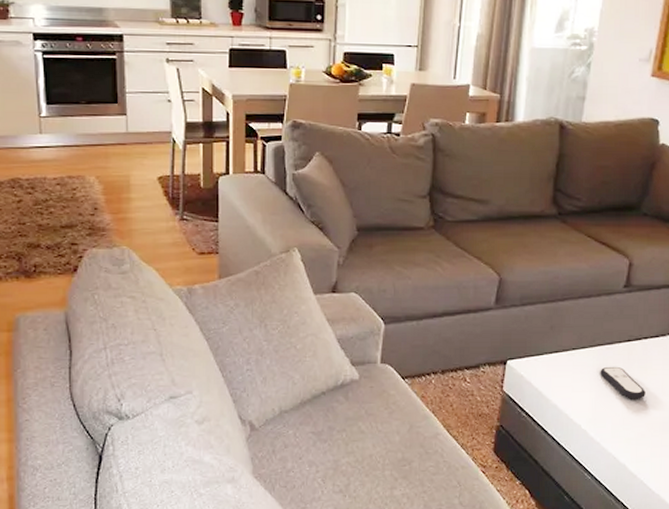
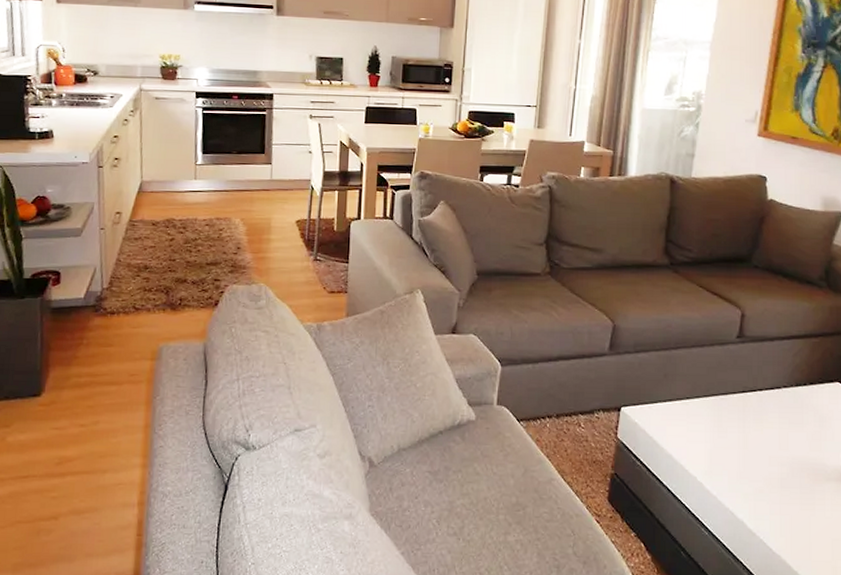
remote control: present [600,366,646,399] -> none [715,417,762,453]

